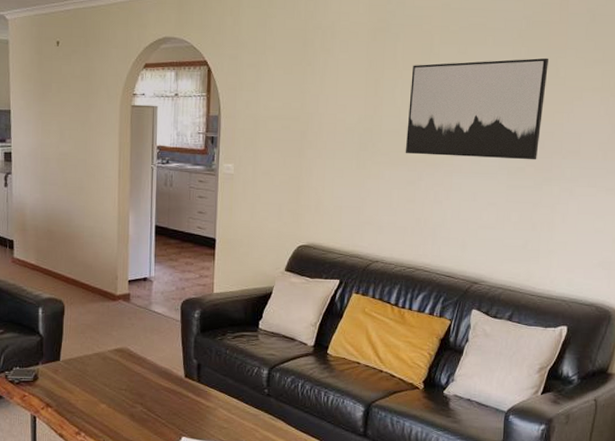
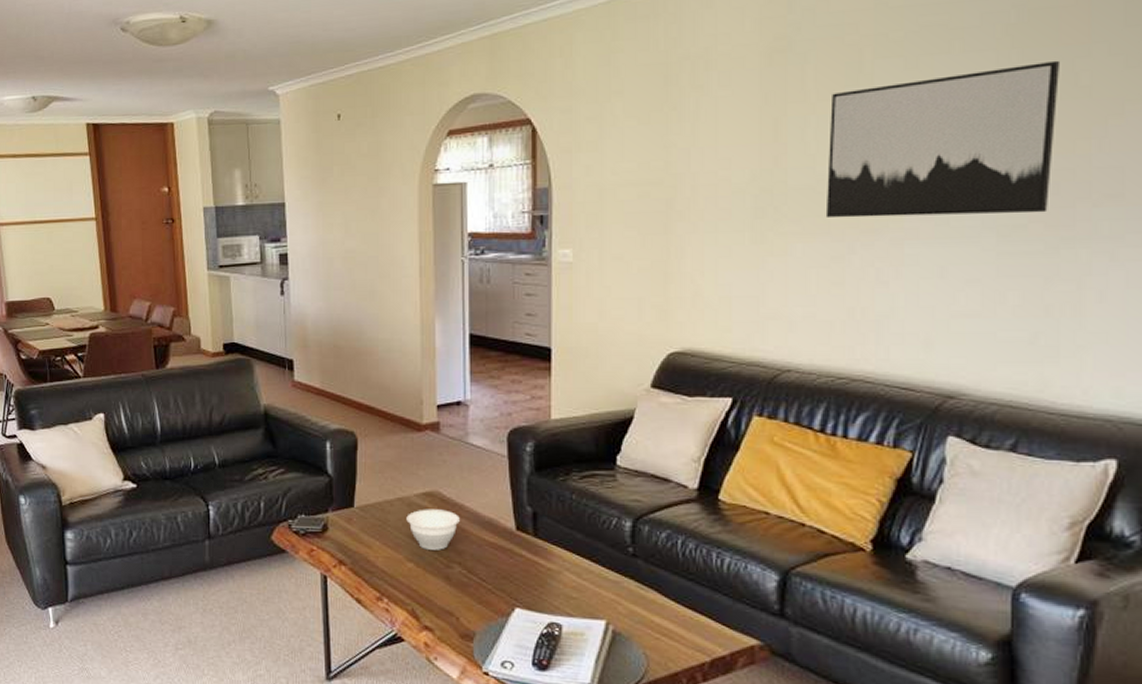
bowl: none [101,362,143,394] -> present [406,509,460,550]

